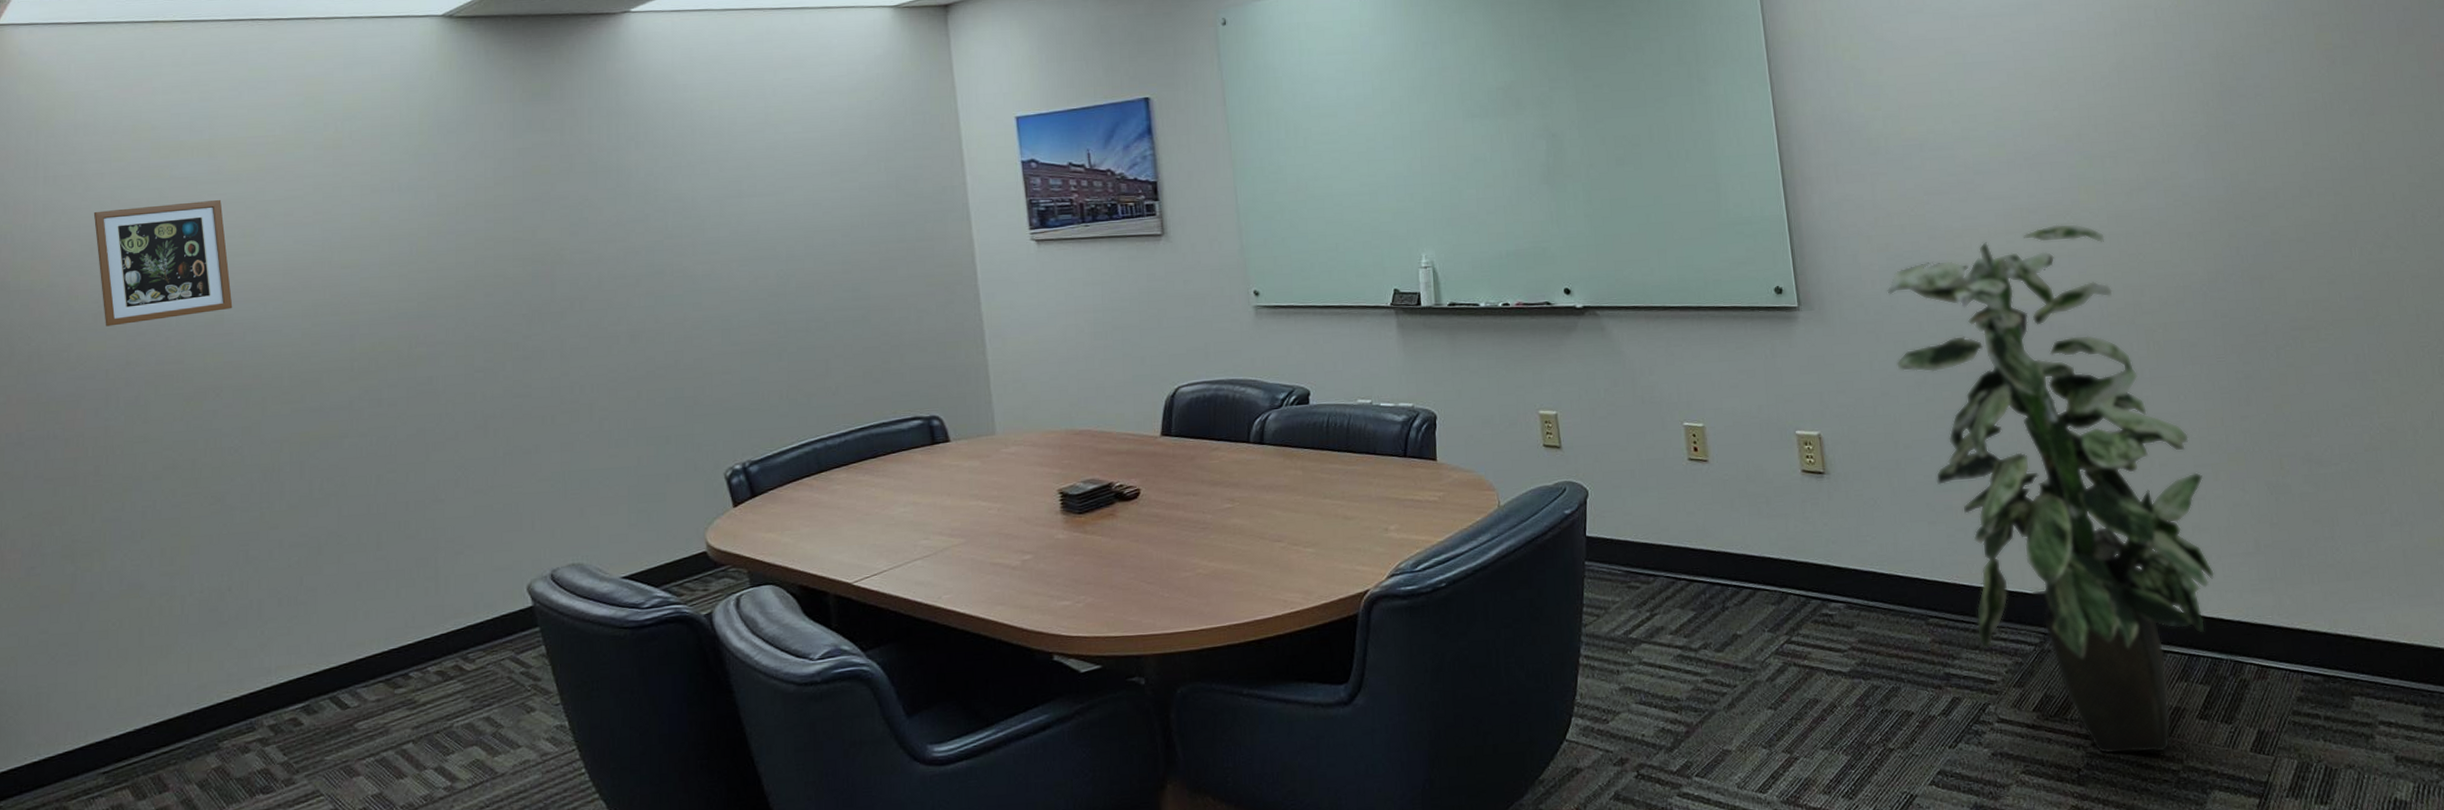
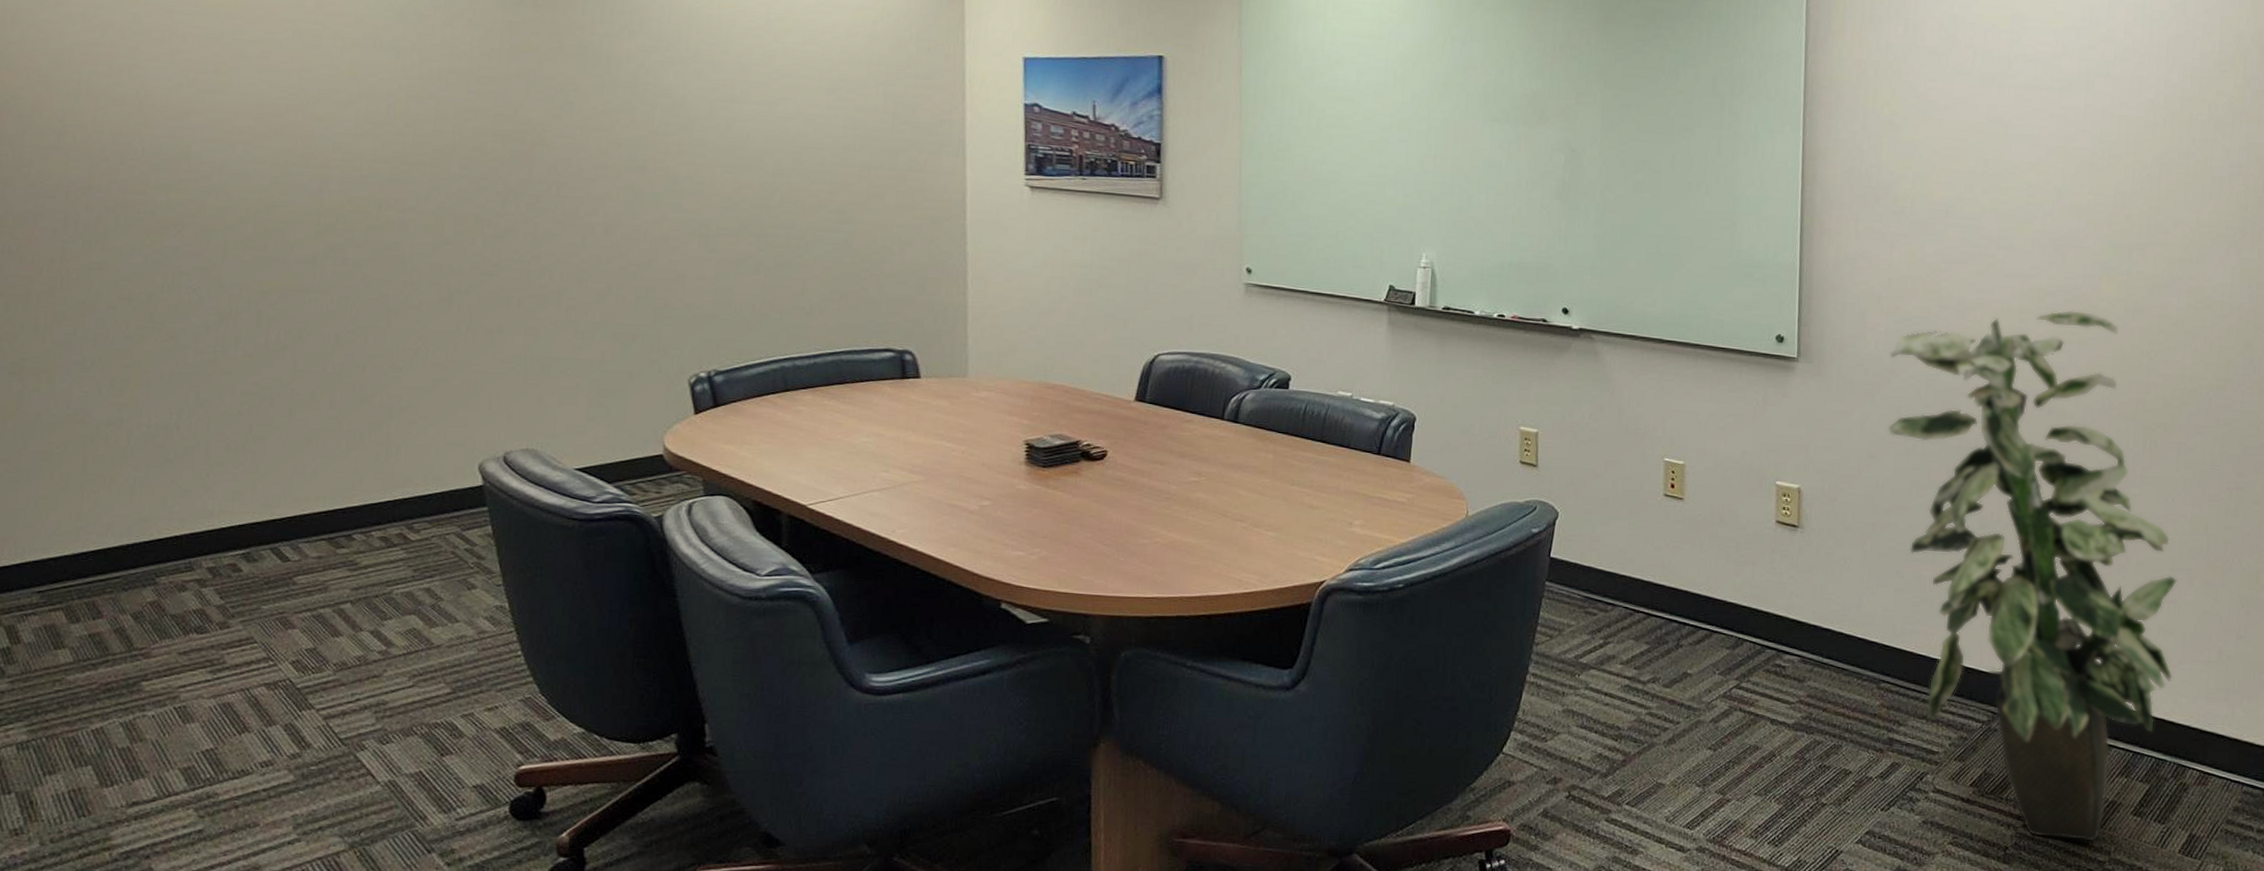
picture frame: present [93,200,233,327] -> none [63,27,201,148]

